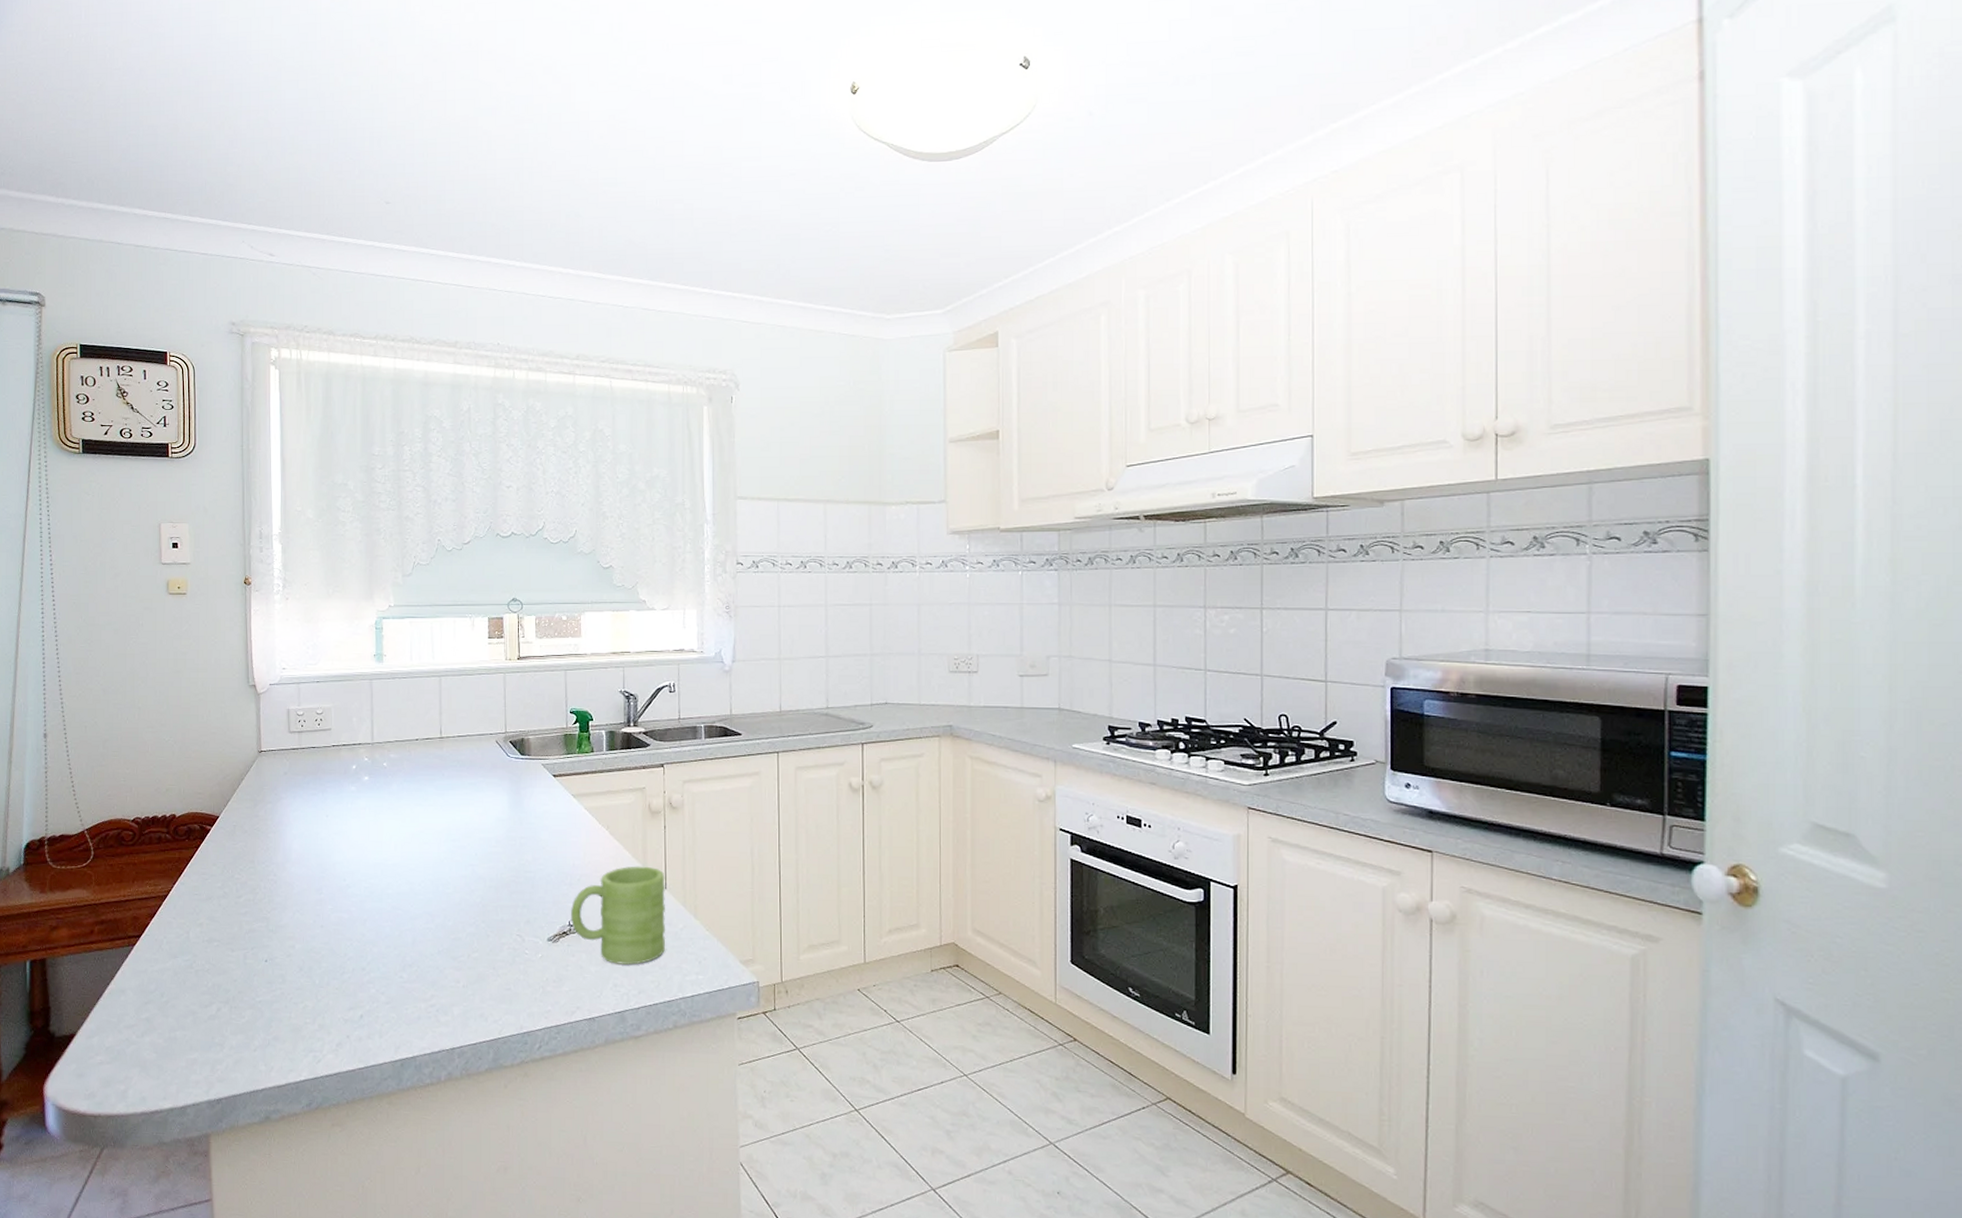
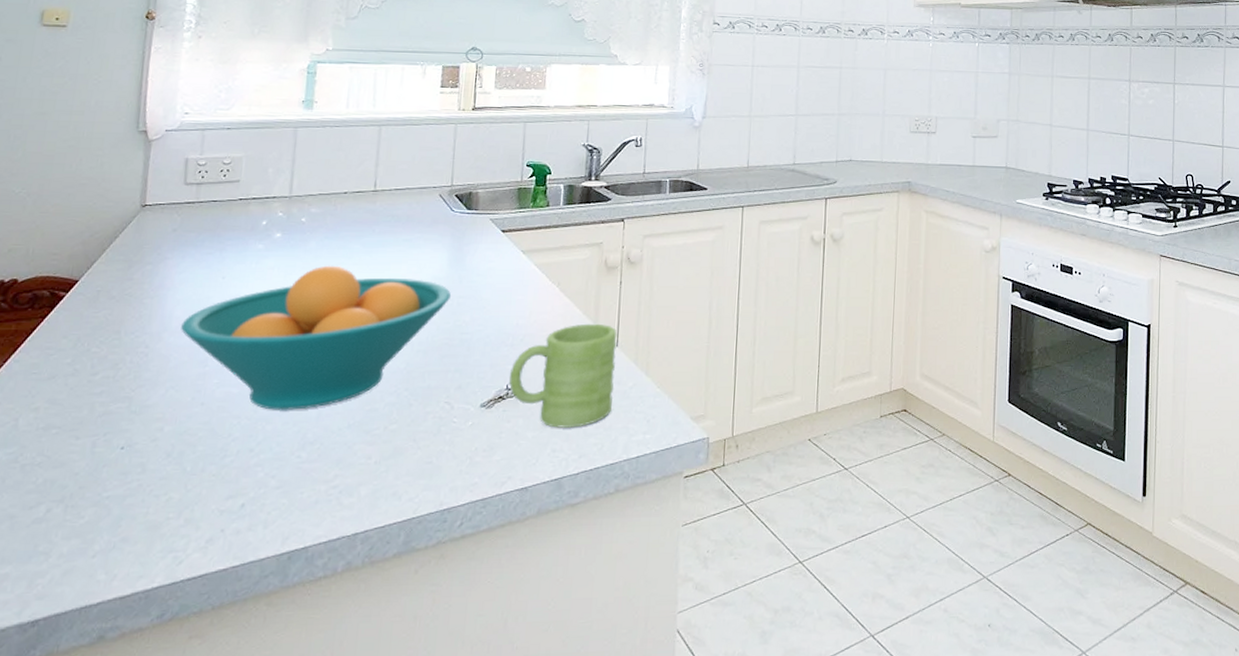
fruit bowl: none [299,806,514,936] -> present [181,265,452,411]

